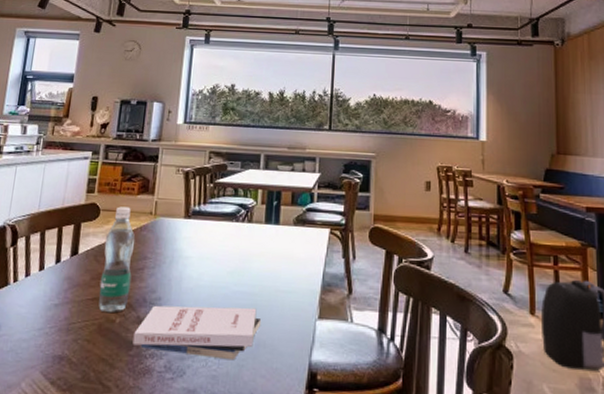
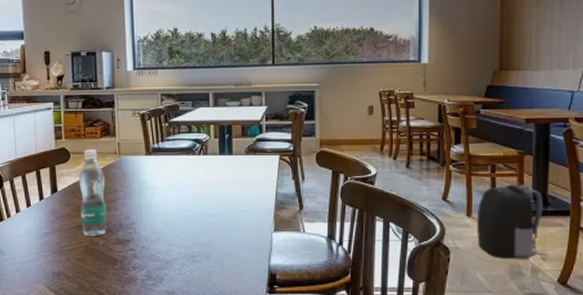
books: present [132,305,262,361] -> none [116,226,225,268]

